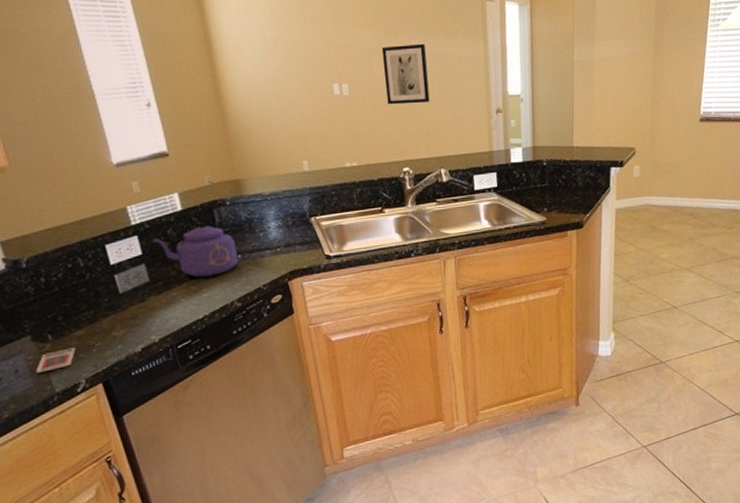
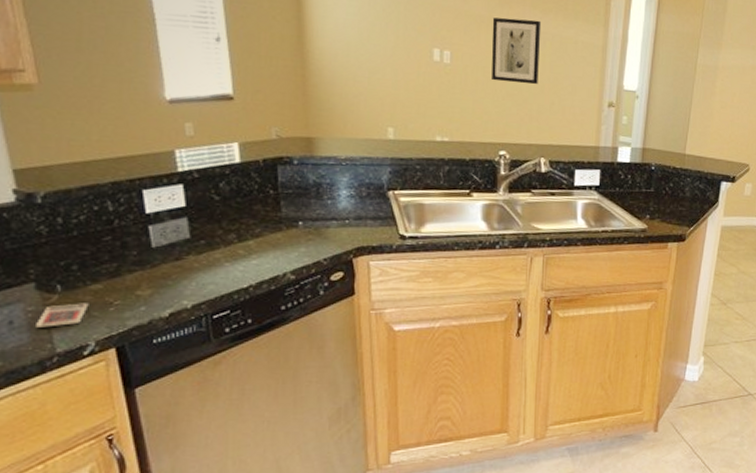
kettle: present [152,205,239,278] -> none [200,160,299,242]

